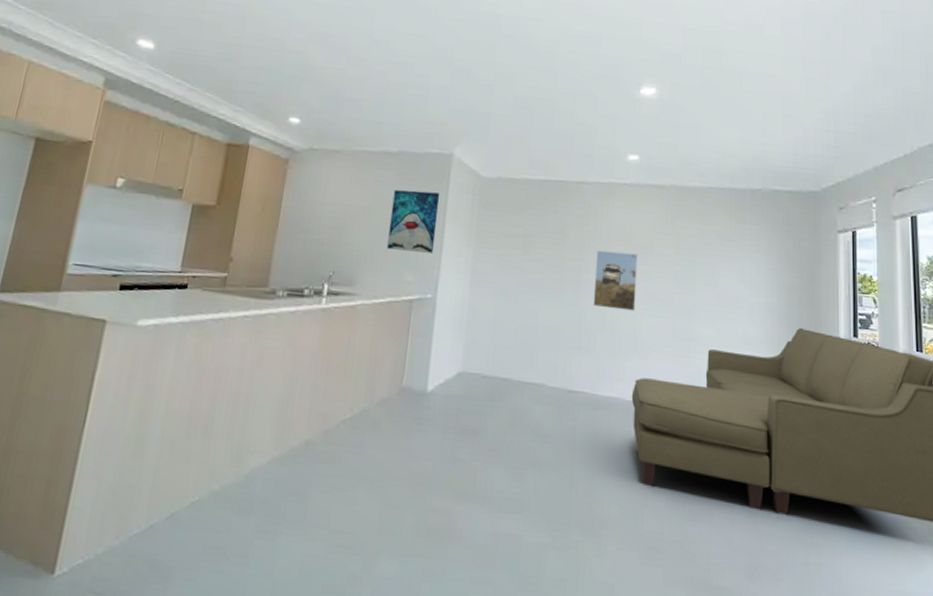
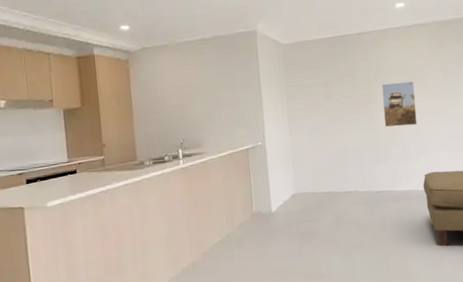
wall art: present [387,190,440,253] -> none [216,64,256,114]

